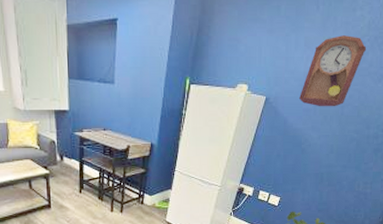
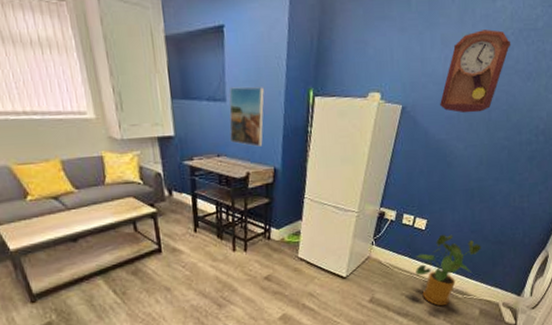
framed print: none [116,72,147,124] -> present [229,87,265,147]

